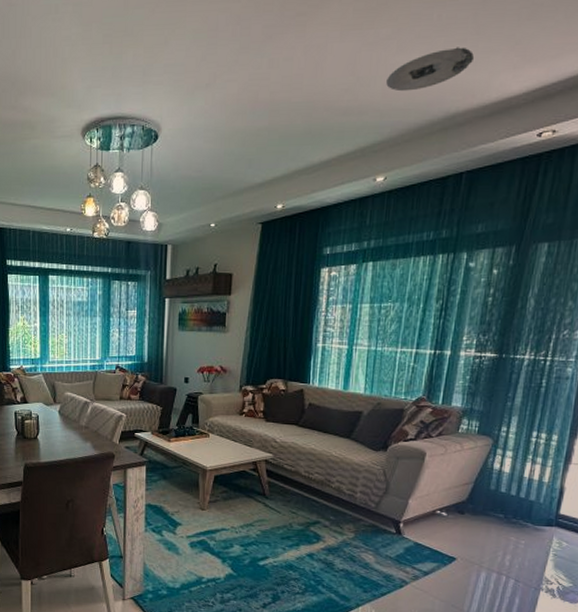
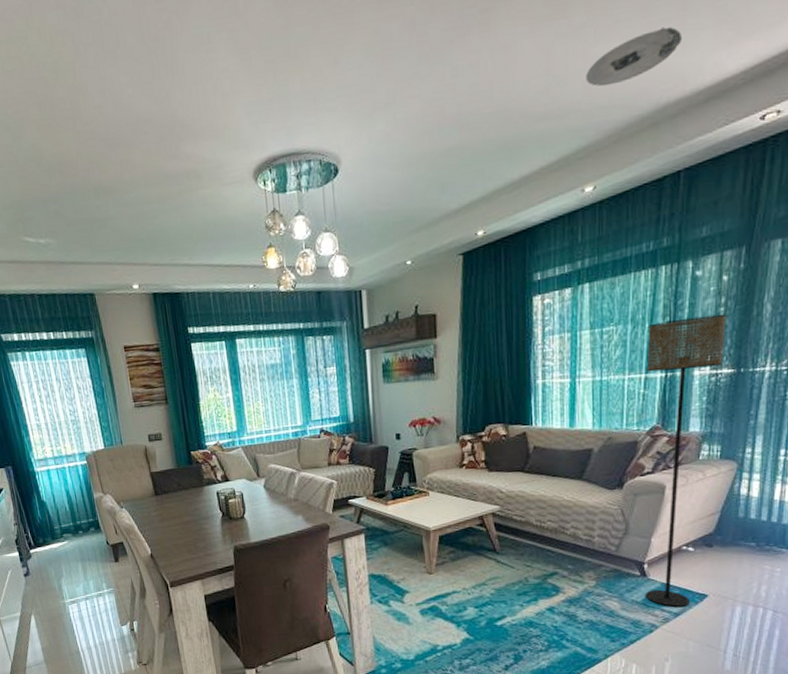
floor lamp: none [398,303,494,566] -> present [645,314,726,607]

